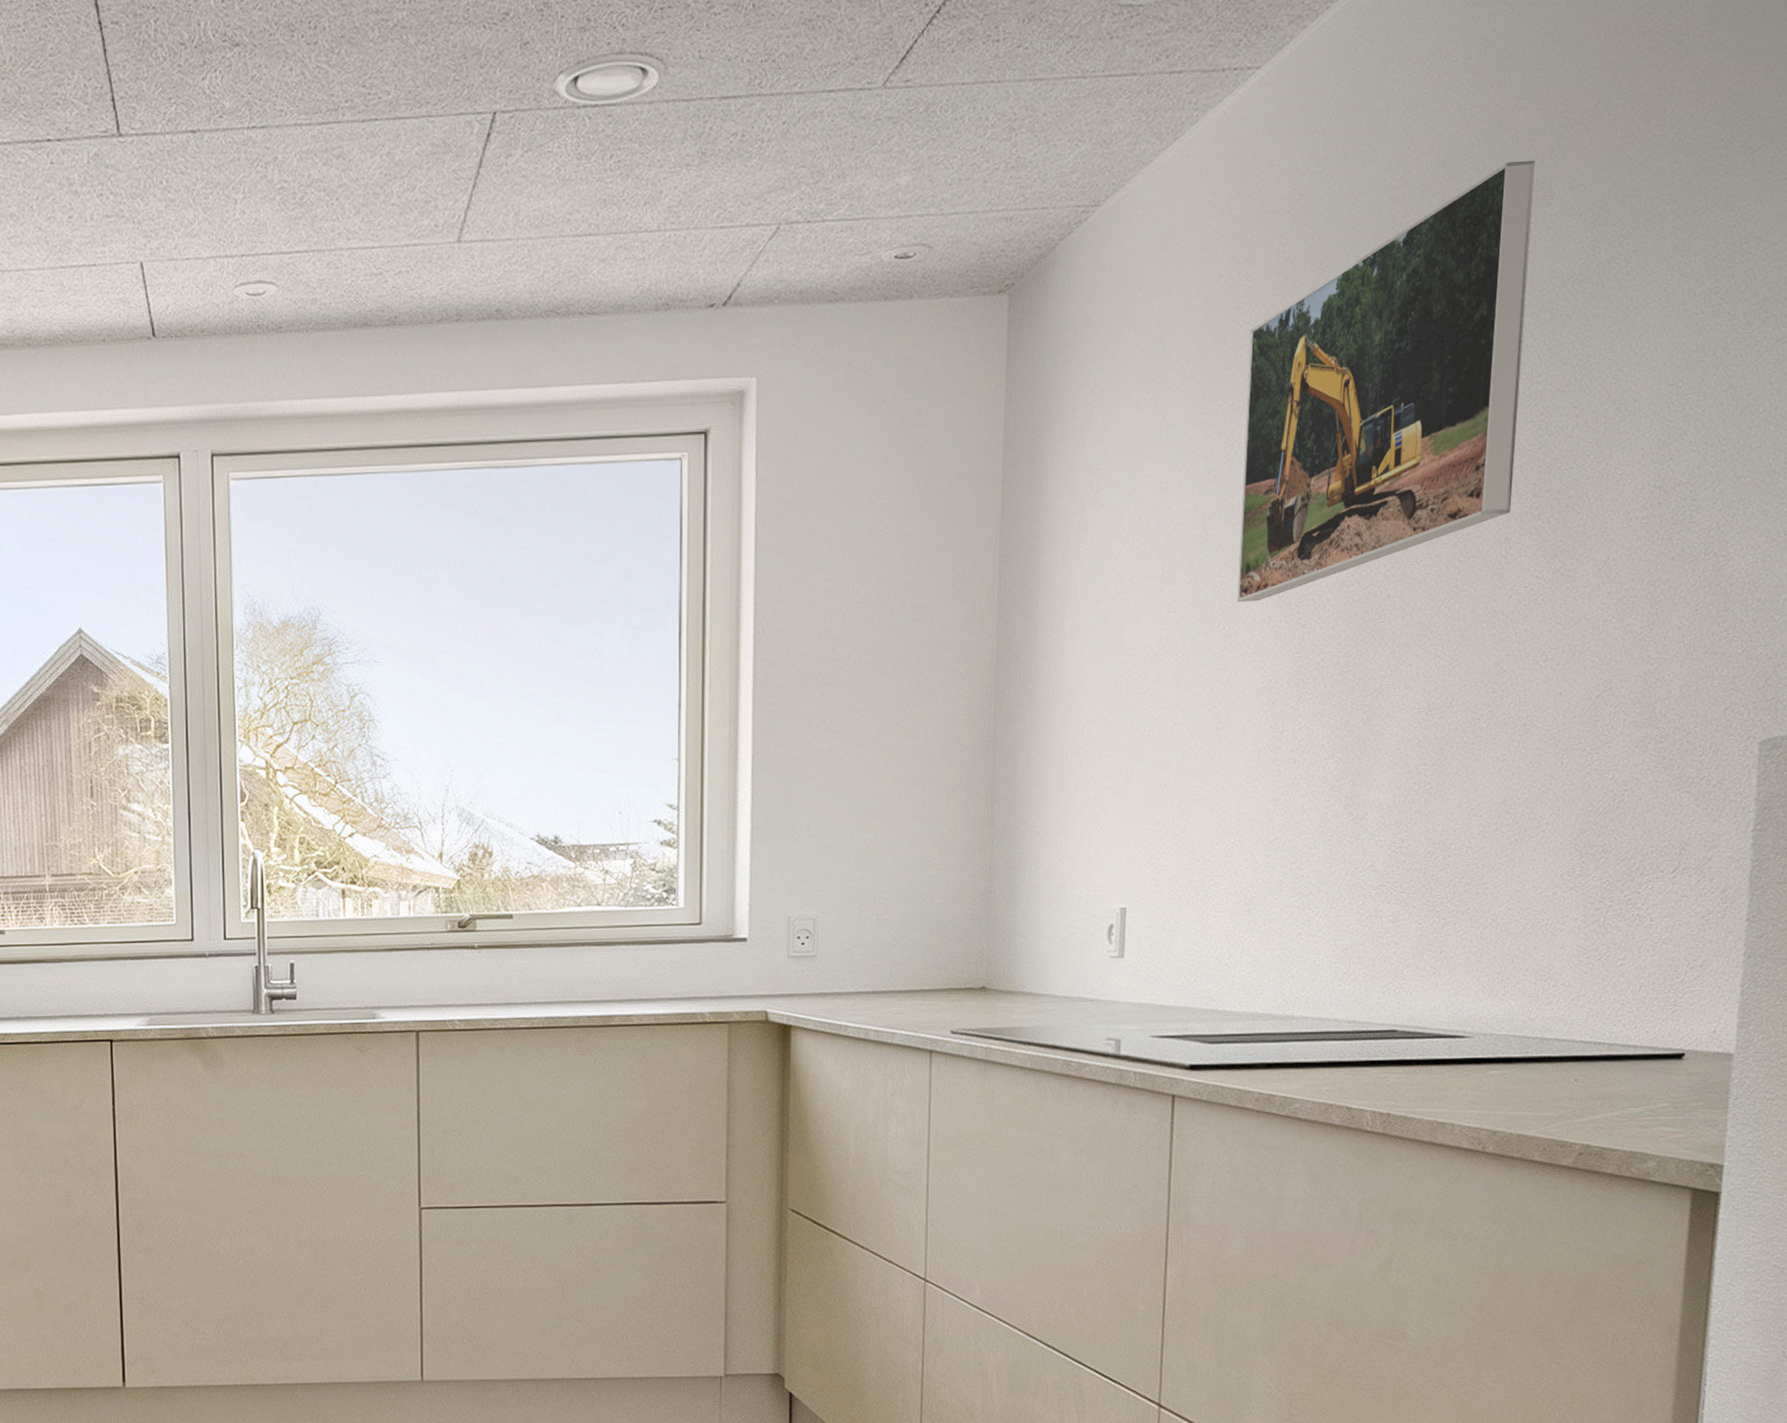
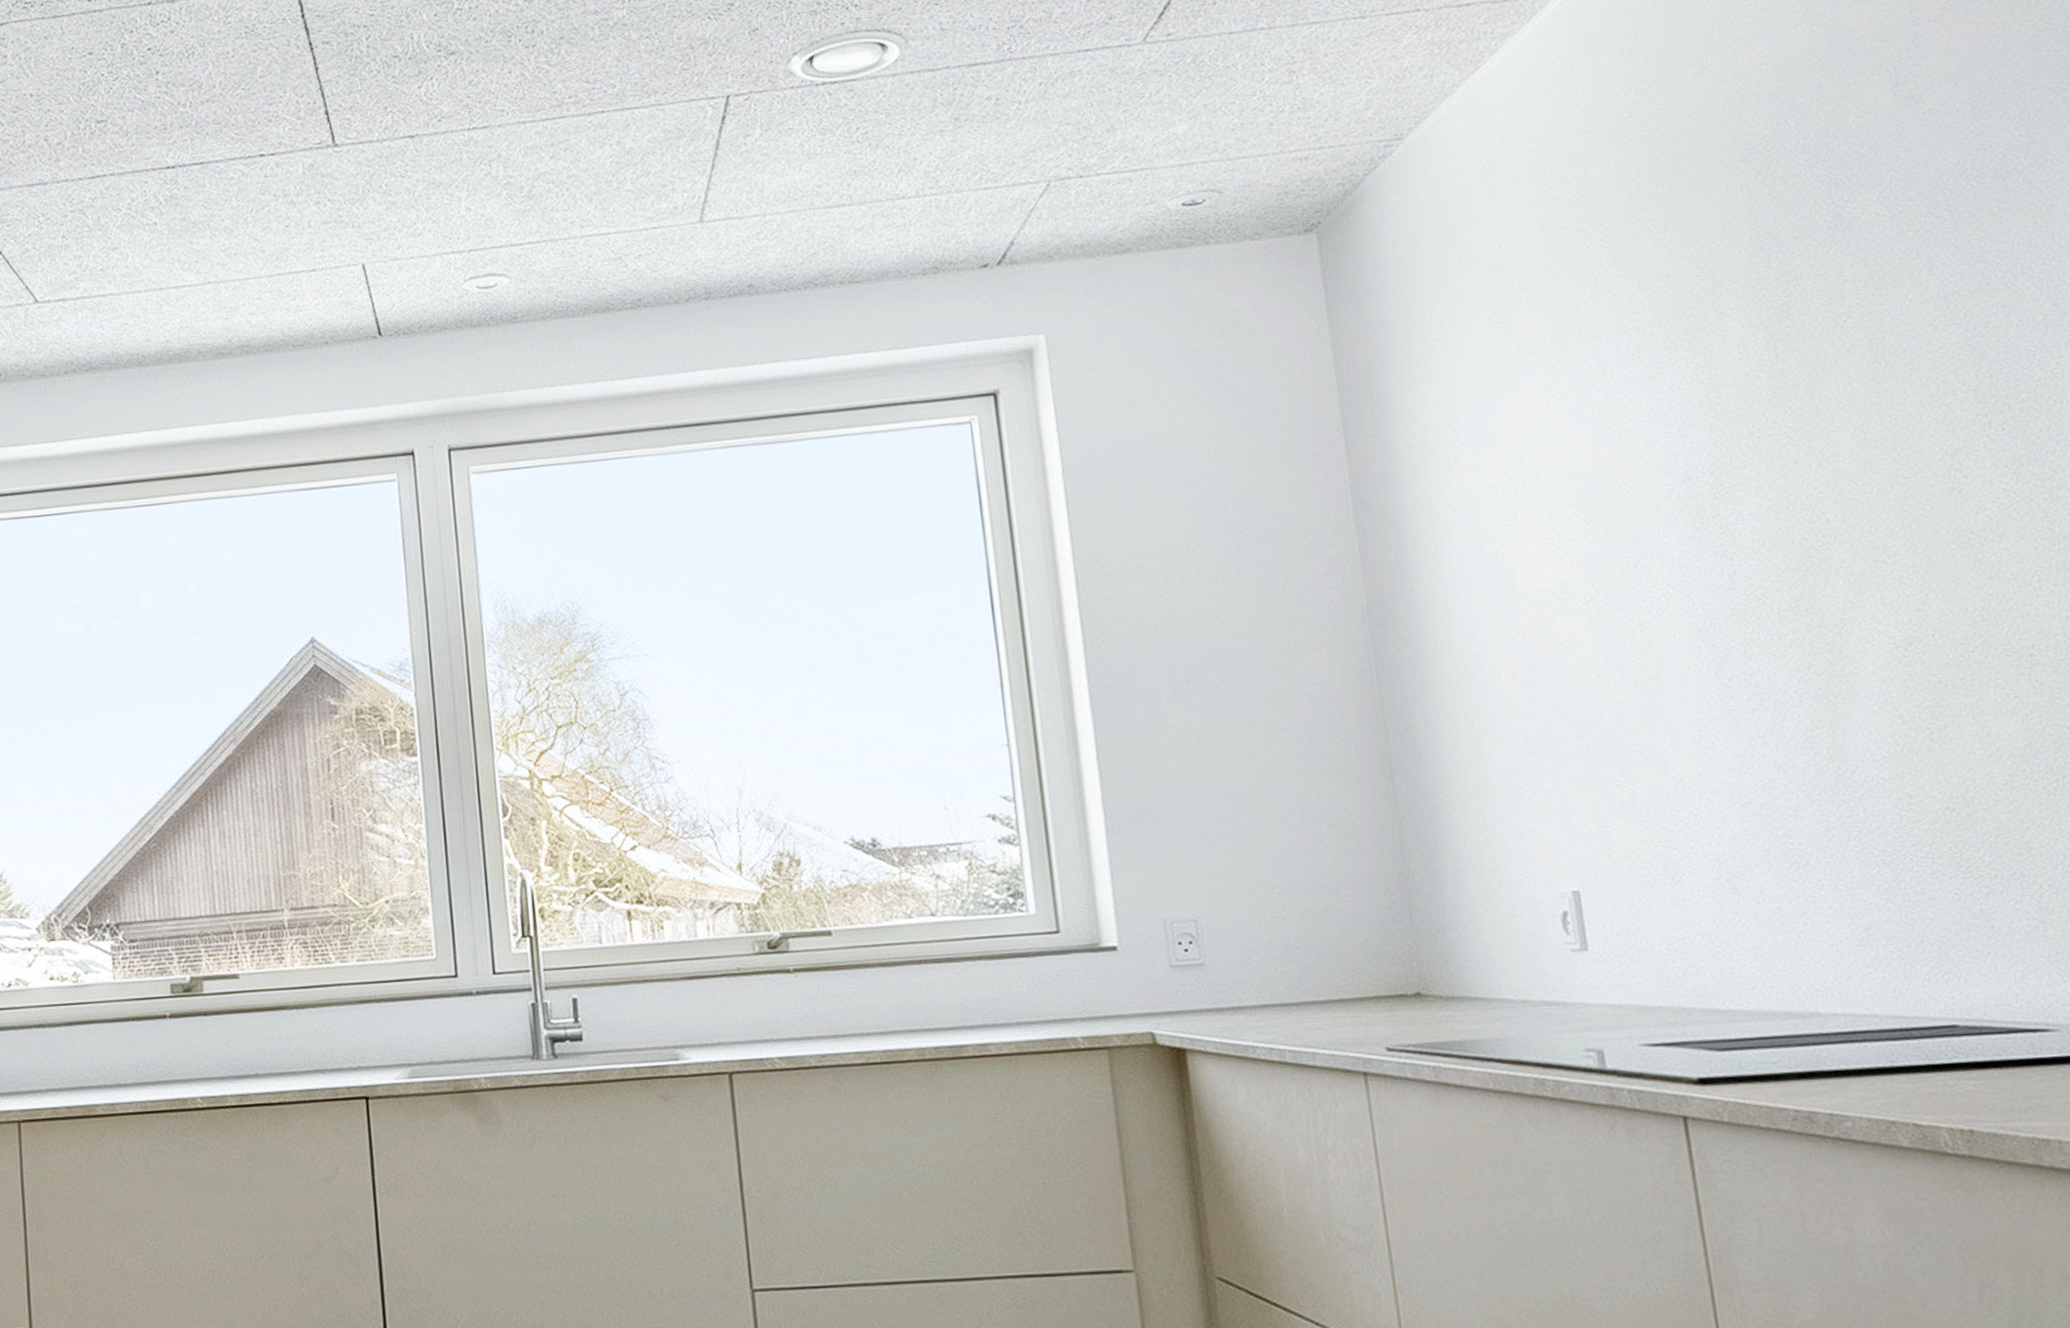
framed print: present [1237,160,1535,602] -> none [1600,60,1955,537]

